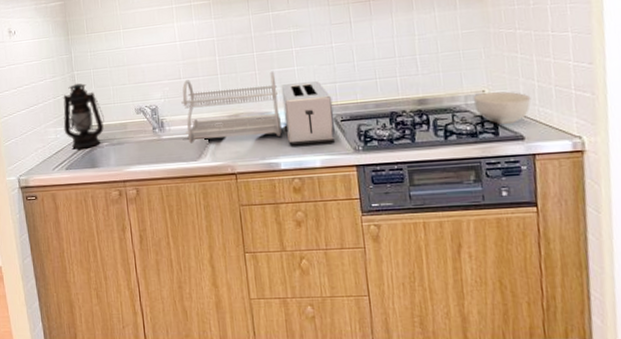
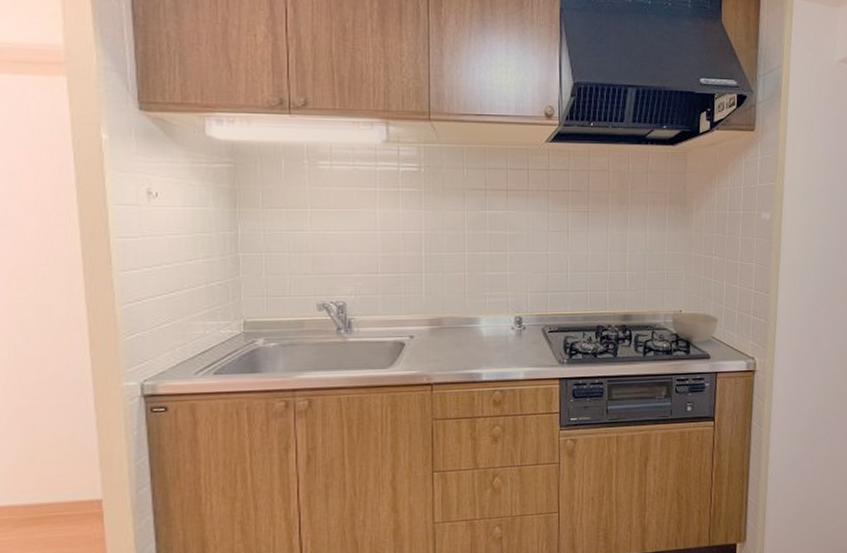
oil lamp: present [63,83,104,150] -> none [216,267,274,351]
dish rack: present [181,71,282,144] -> none [376,274,487,349]
toaster: present [281,81,336,146] -> none [488,289,543,356]

